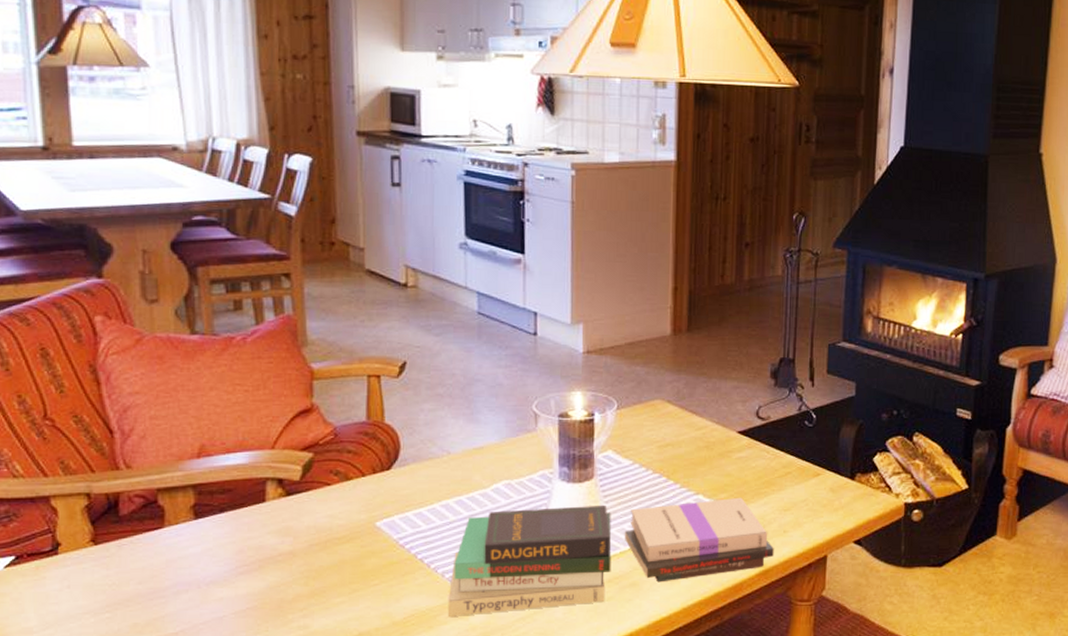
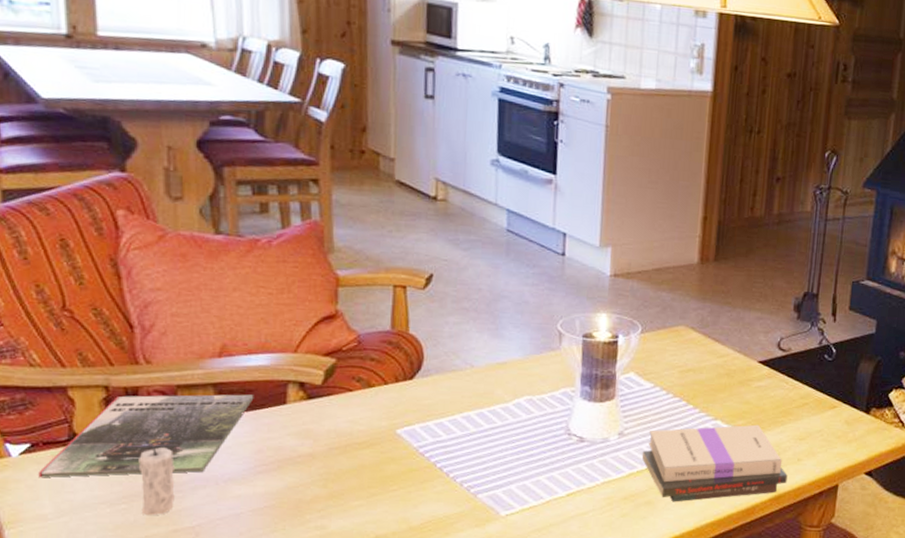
magazine: none [23,494,234,591] -> present [38,394,254,478]
candle: none [121,547,158,624] -> present [138,441,175,516]
books: present [448,504,612,617] -> none [465,424,630,525]

